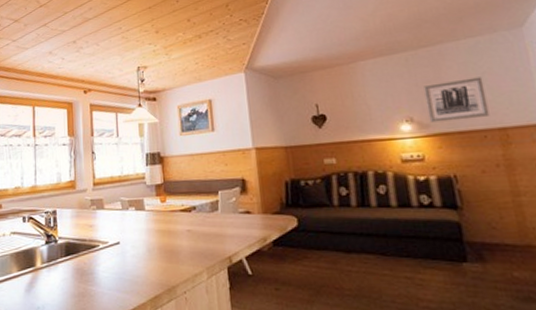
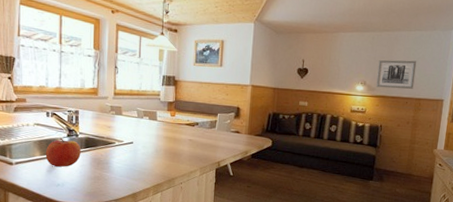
fruit: none [23,246,61,284] -> present [45,138,81,167]

